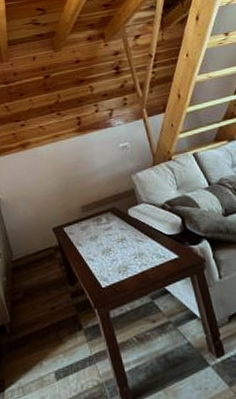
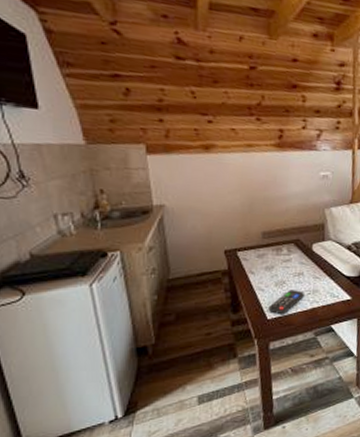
remote control: none [101,255,132,282] -> present [268,290,304,315]

